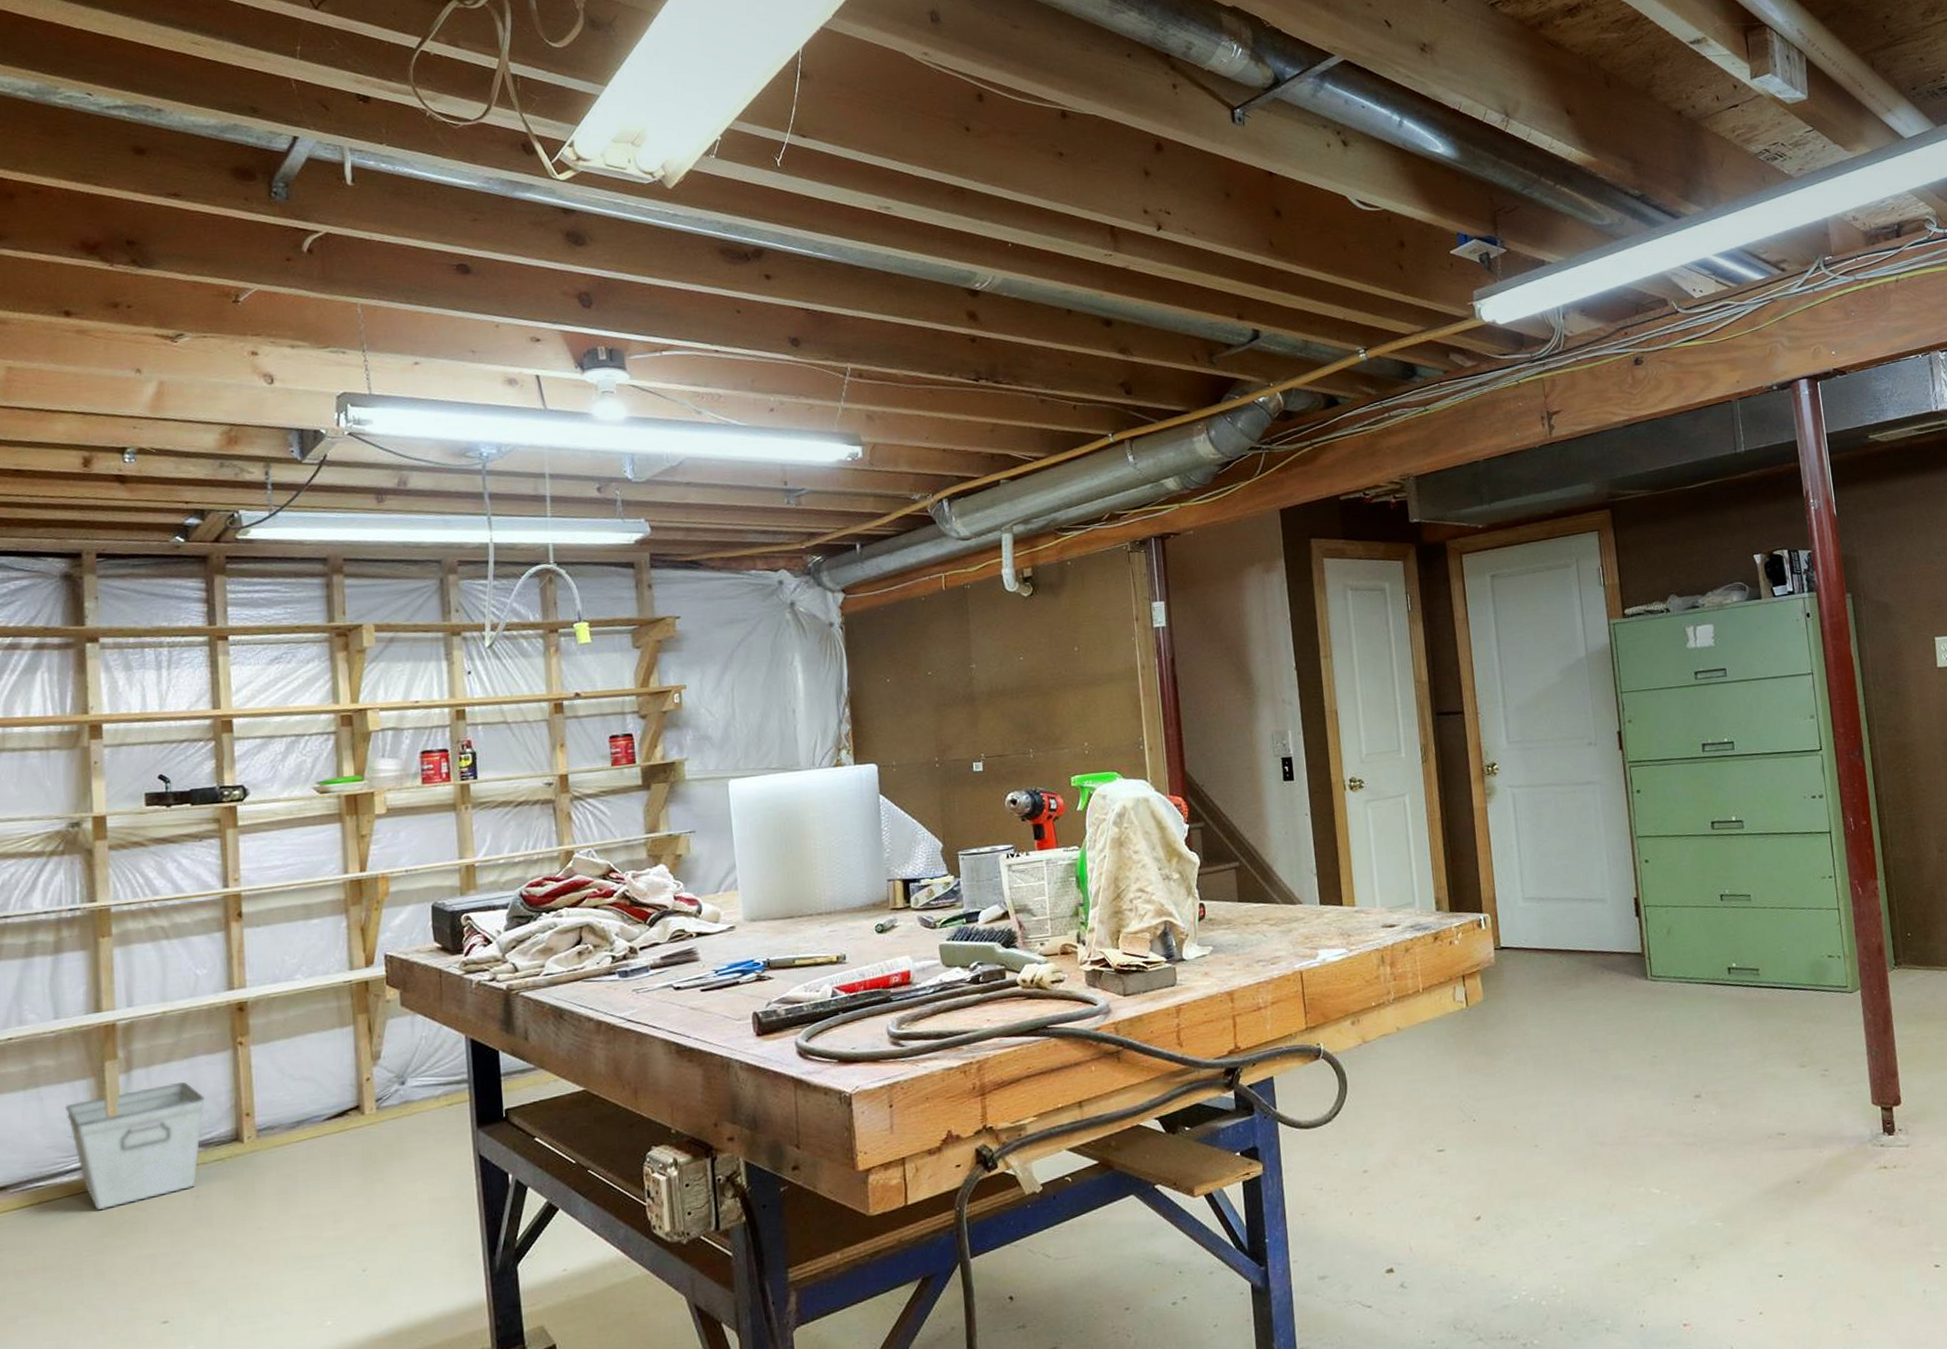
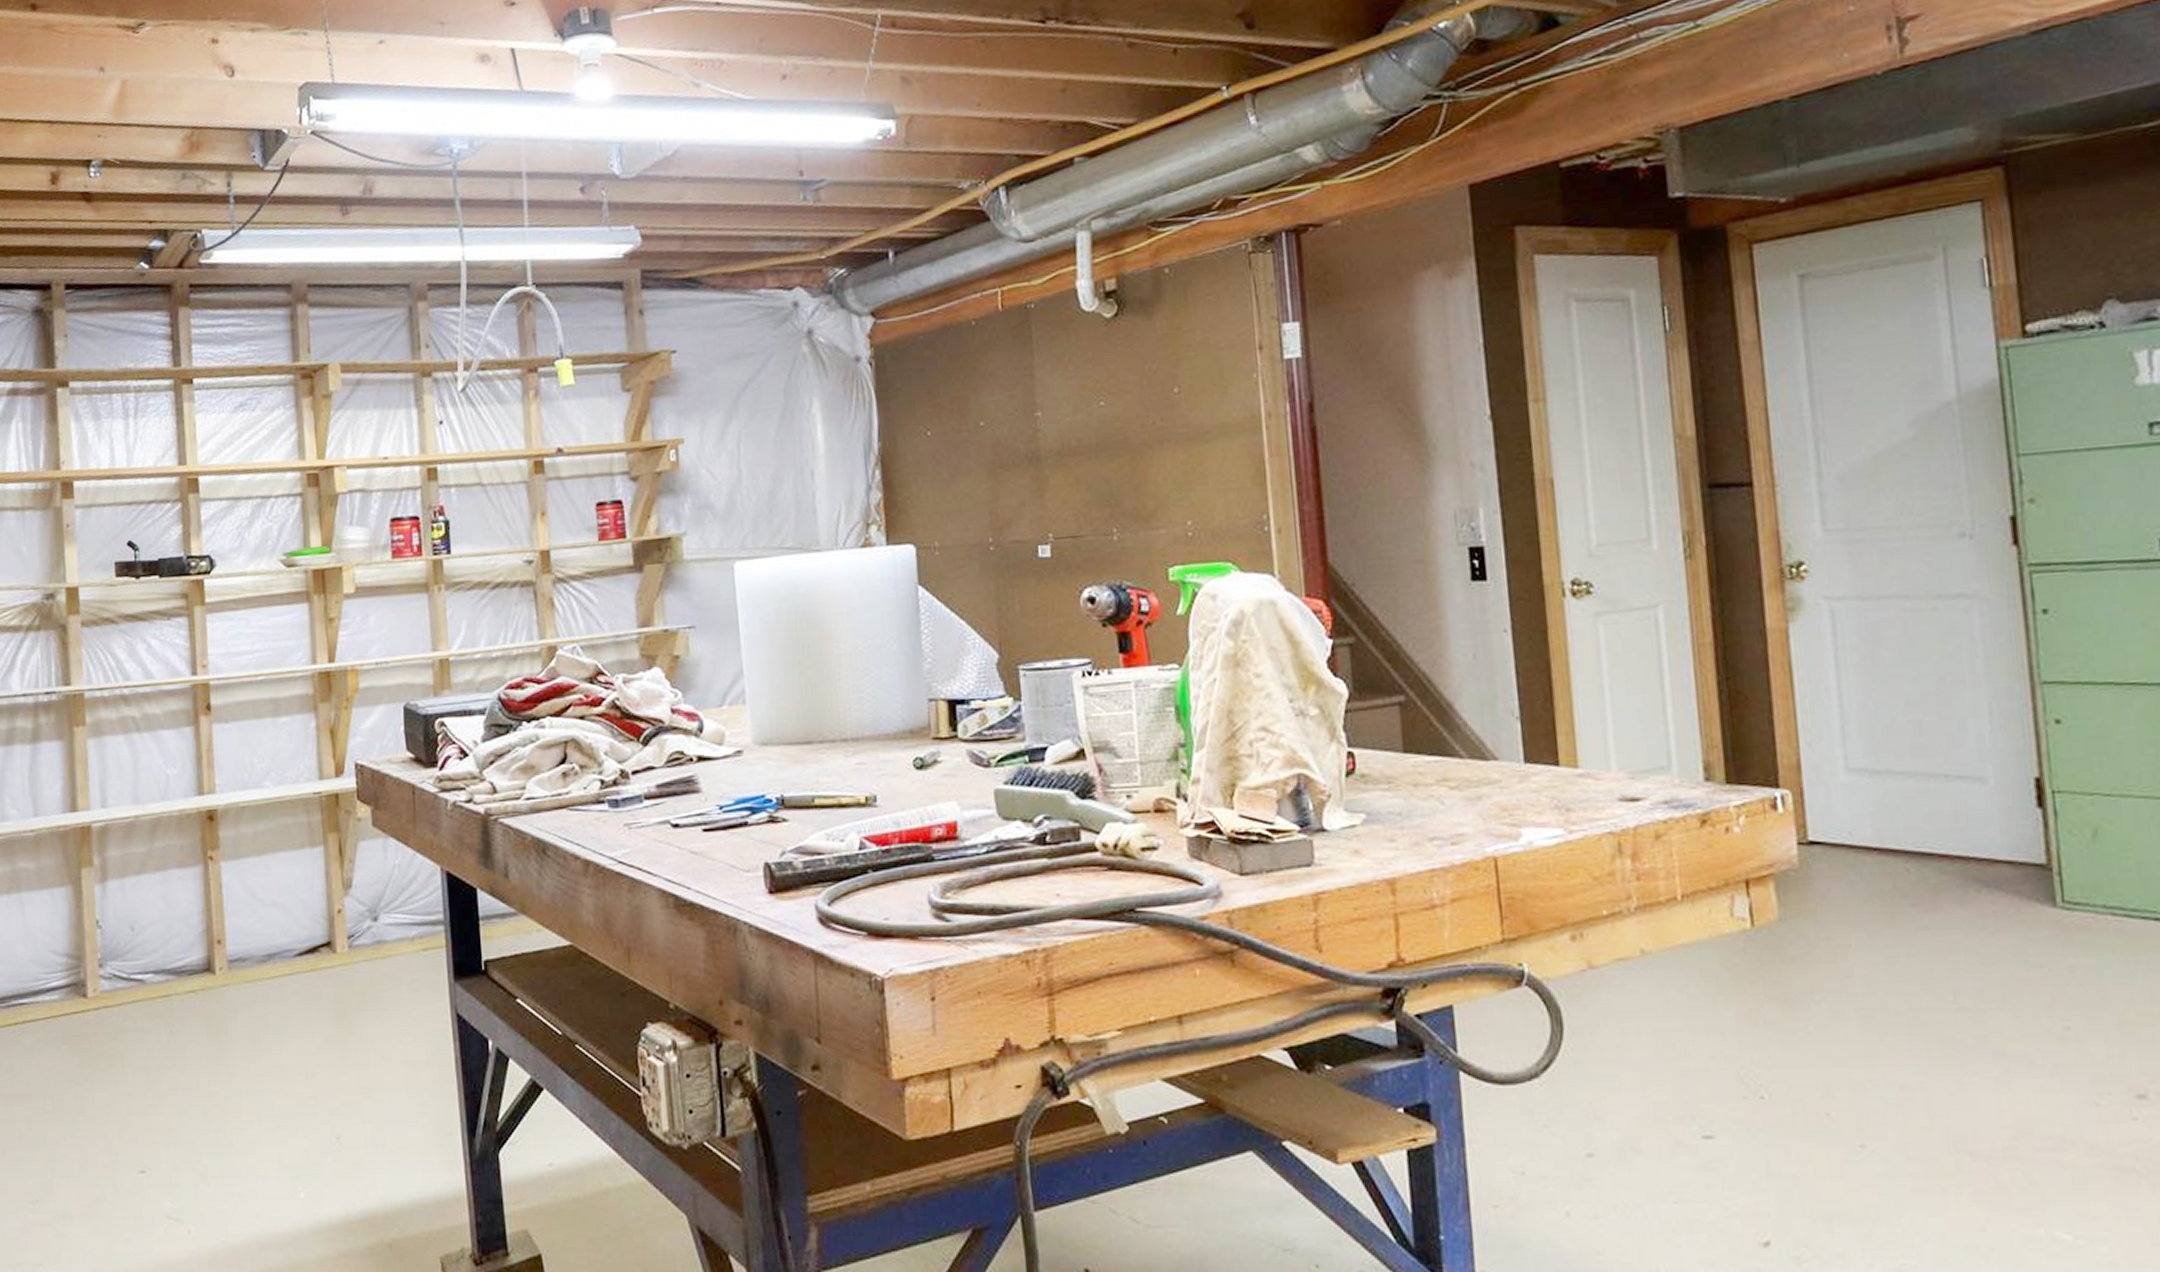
storage bin: present [65,1082,205,1210] -> none [45,899,177,1036]

